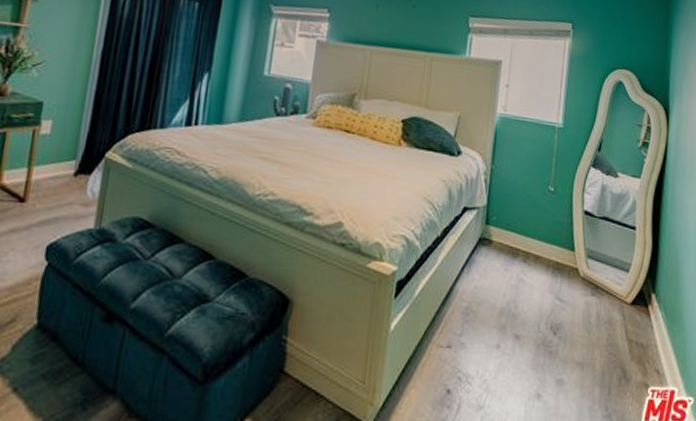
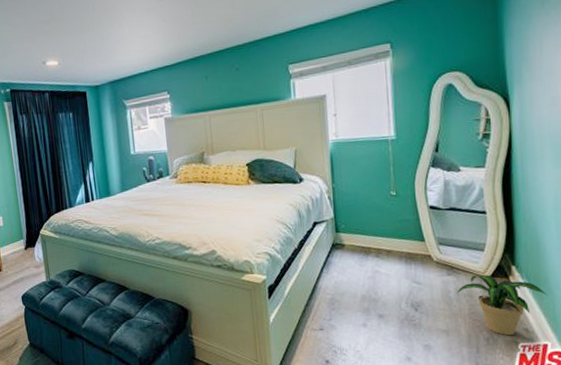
potted plant: none [598,300,681,377] -> present [457,275,548,336]

